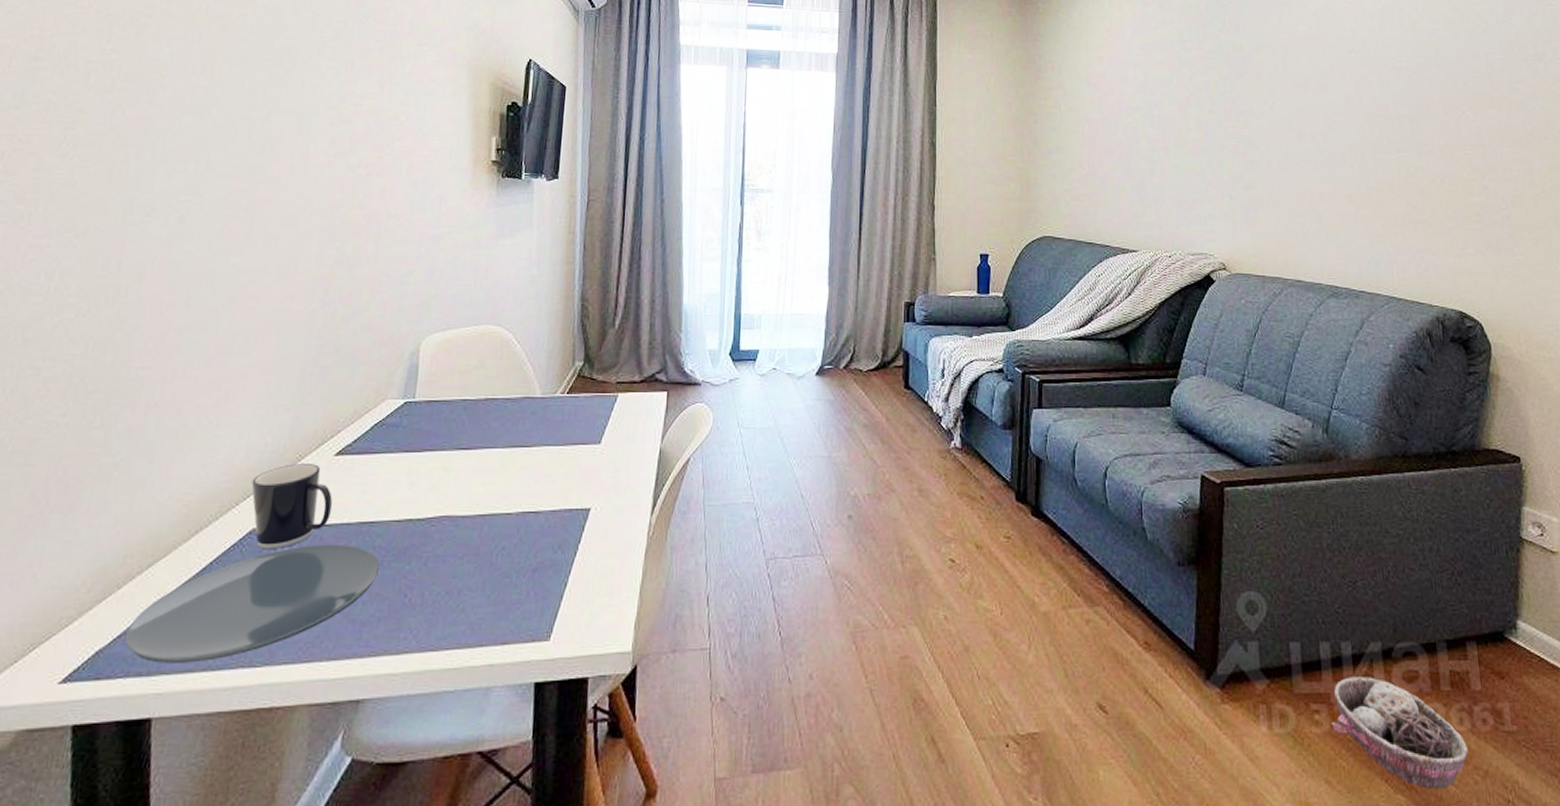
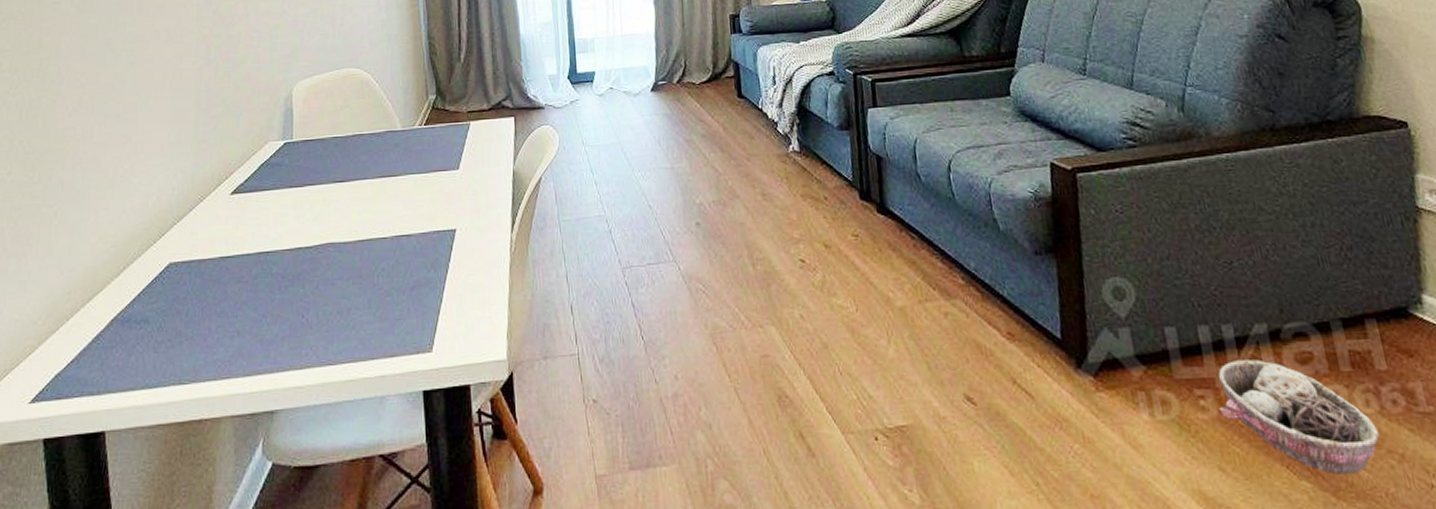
plate: present [124,544,380,663] -> none [77,272,278,383]
mug: present [251,464,333,548] -> none [165,203,234,280]

